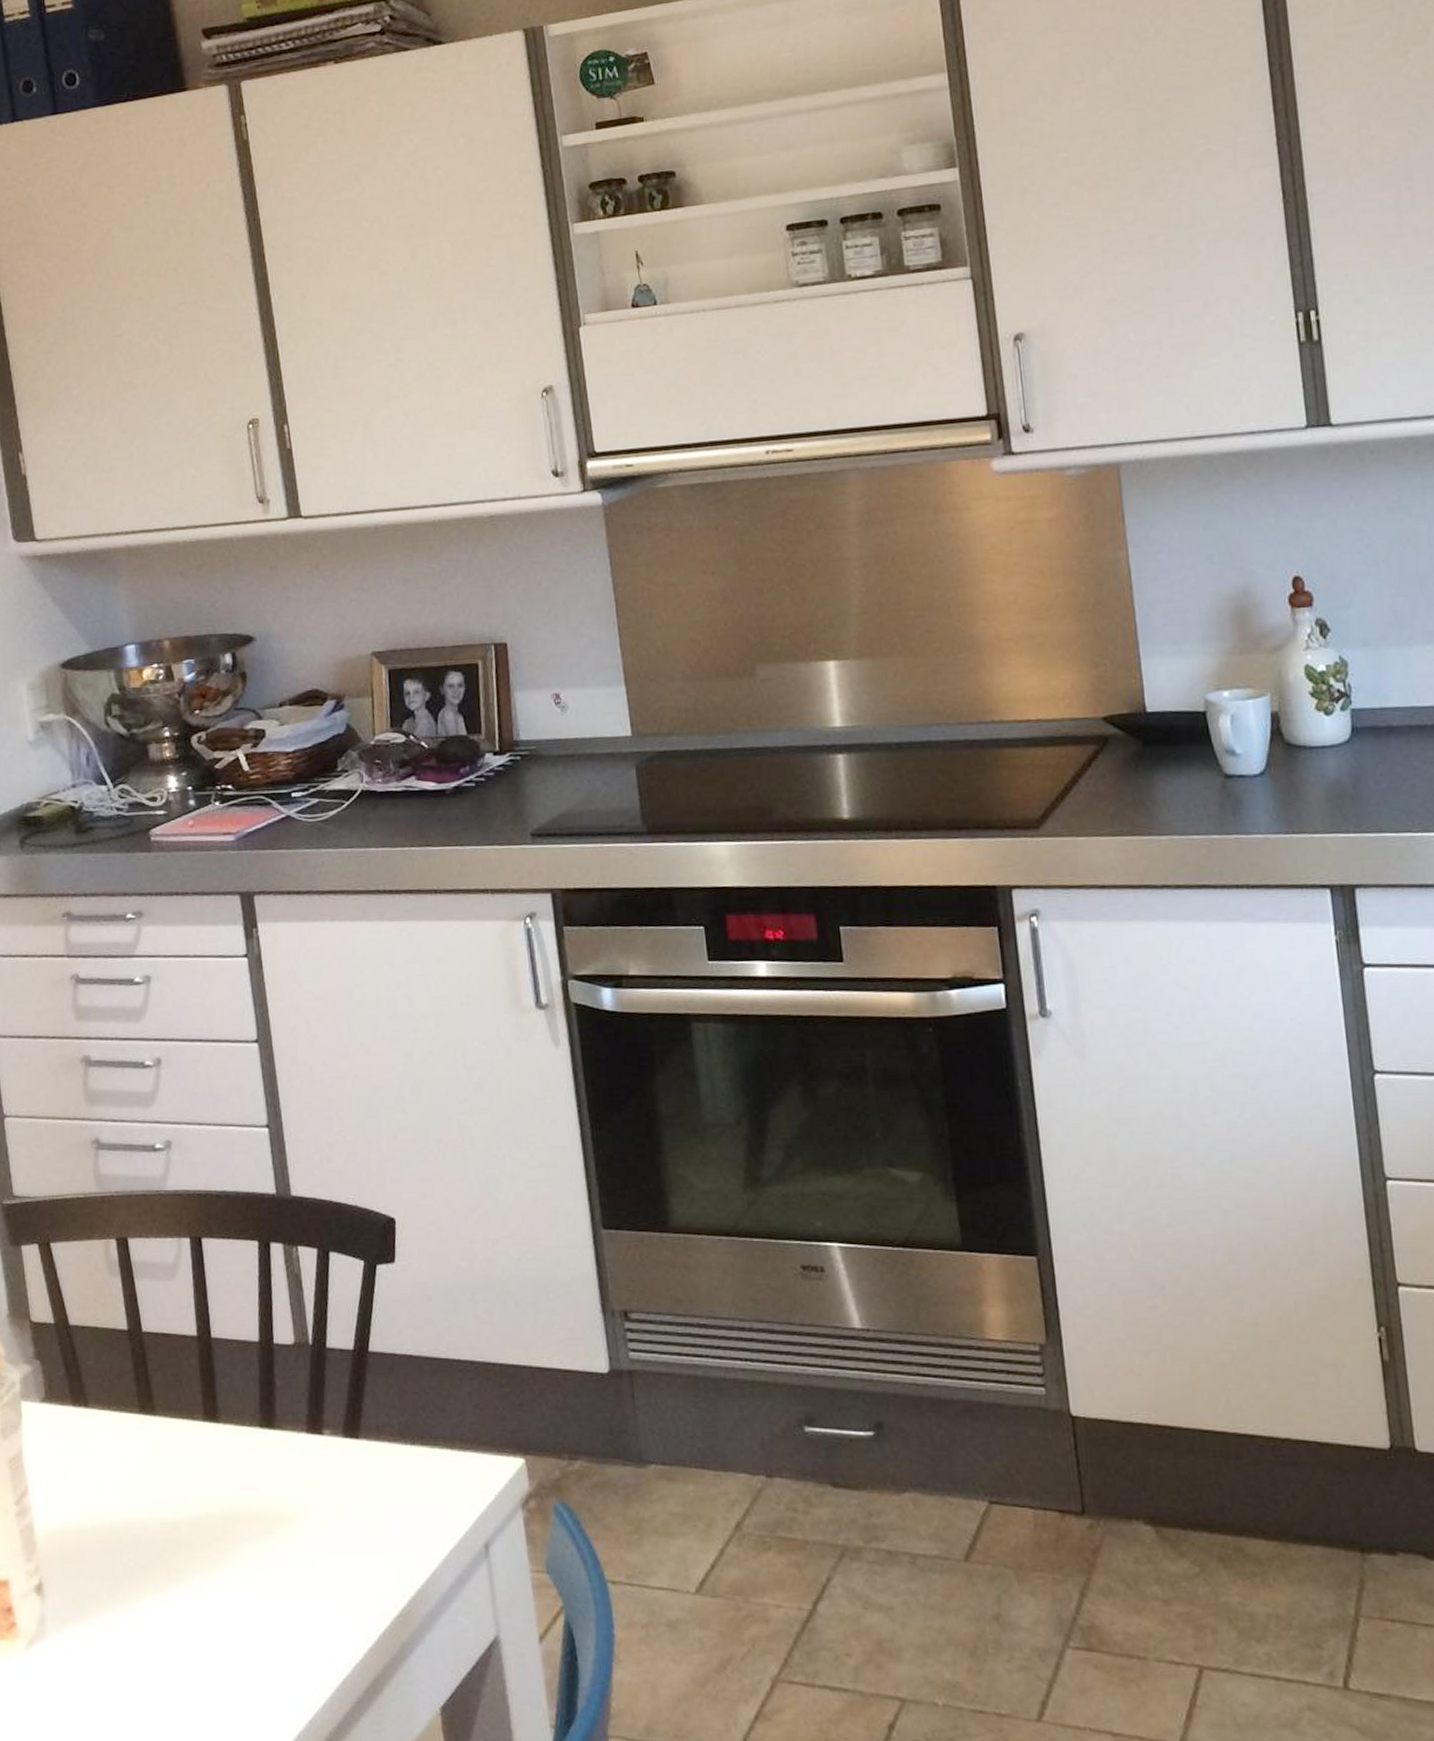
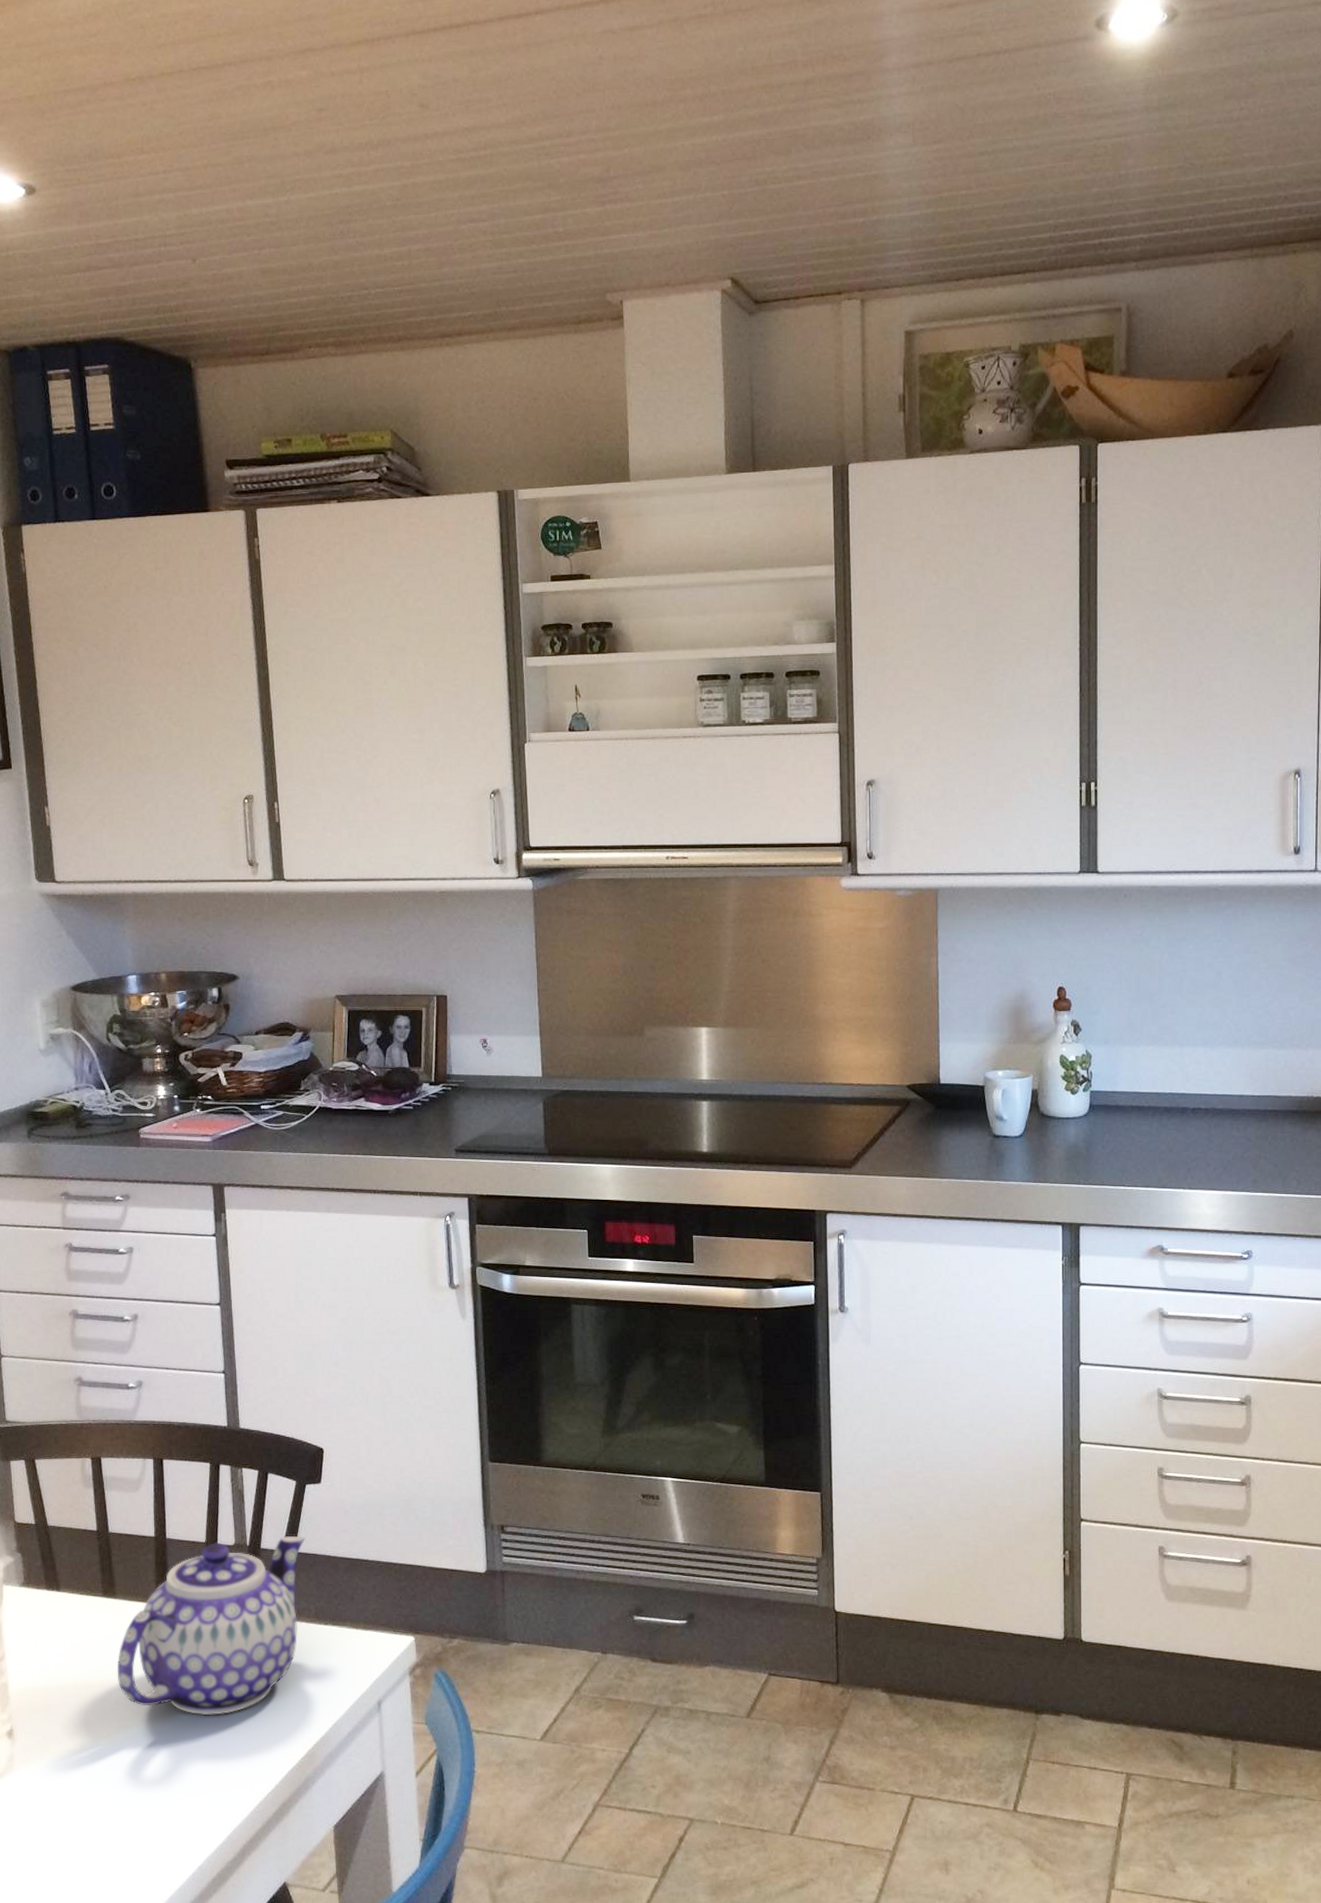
teapot: none [161,1331,381,1565] -> present [117,1536,306,1716]

